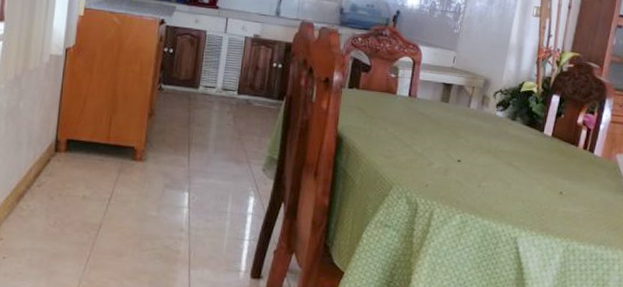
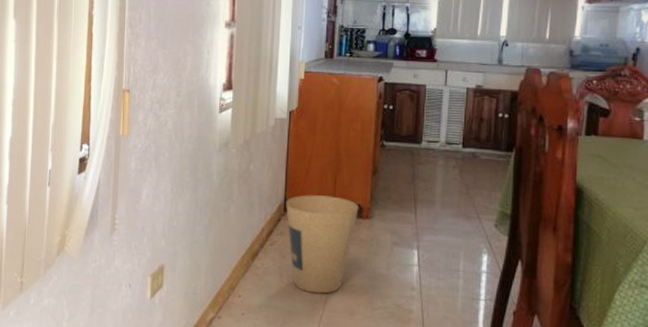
trash can: none [57,135,133,236] -> present [286,195,359,294]

